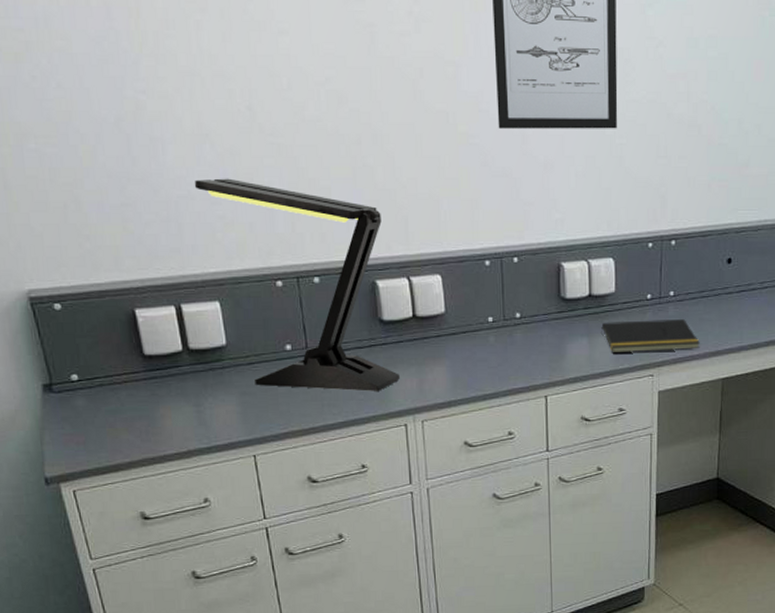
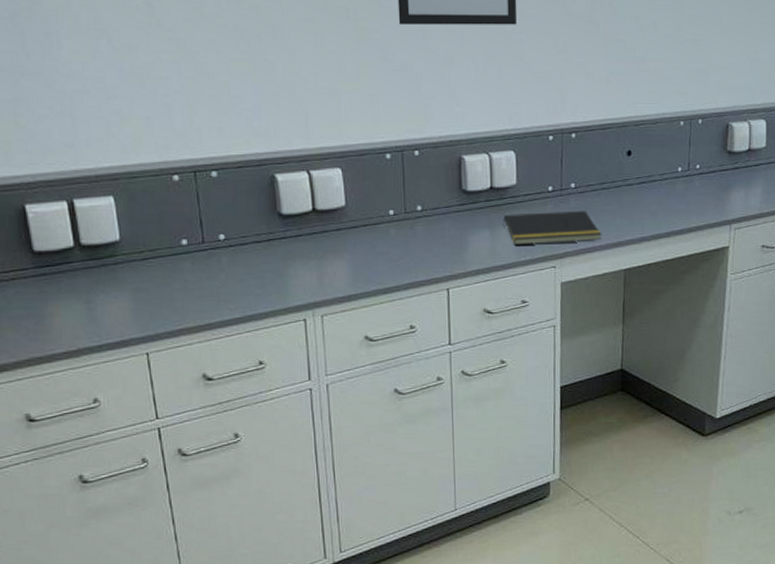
desk lamp: present [194,178,400,391] -> none [89,73,299,286]

